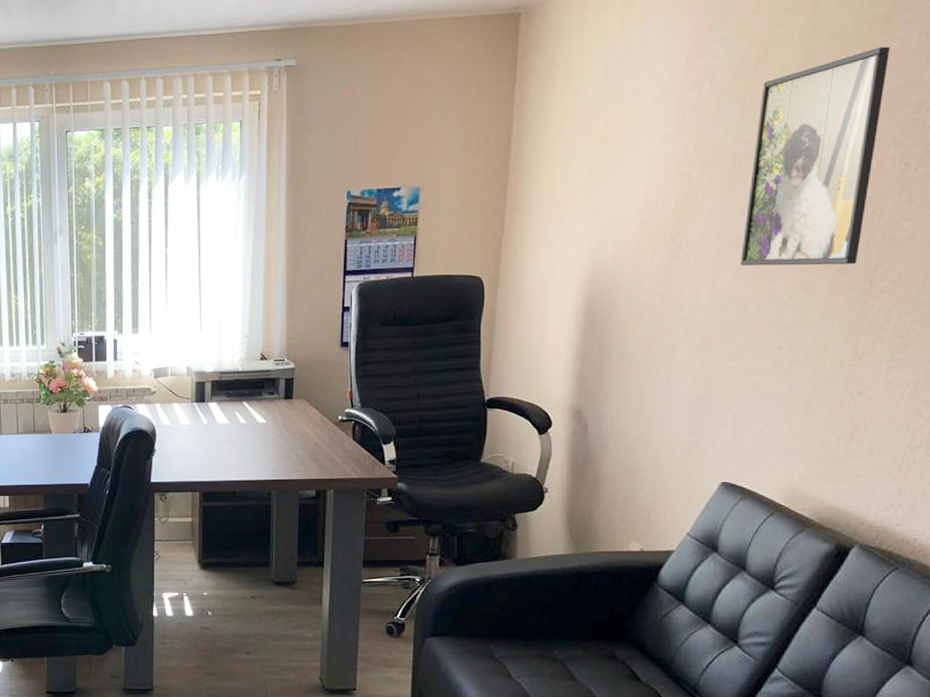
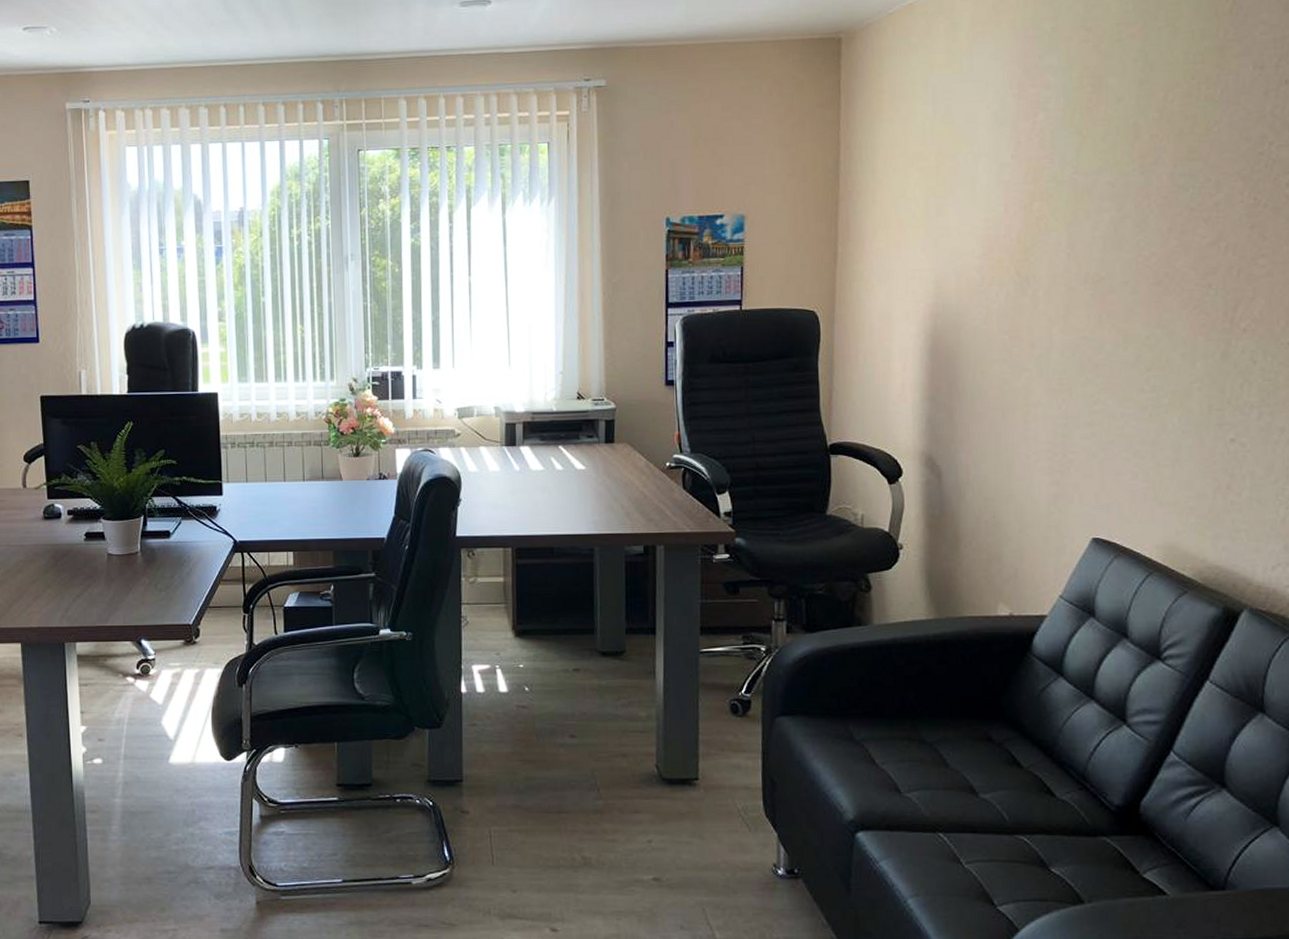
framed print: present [741,46,890,266] -> none [1092,79,1226,303]

